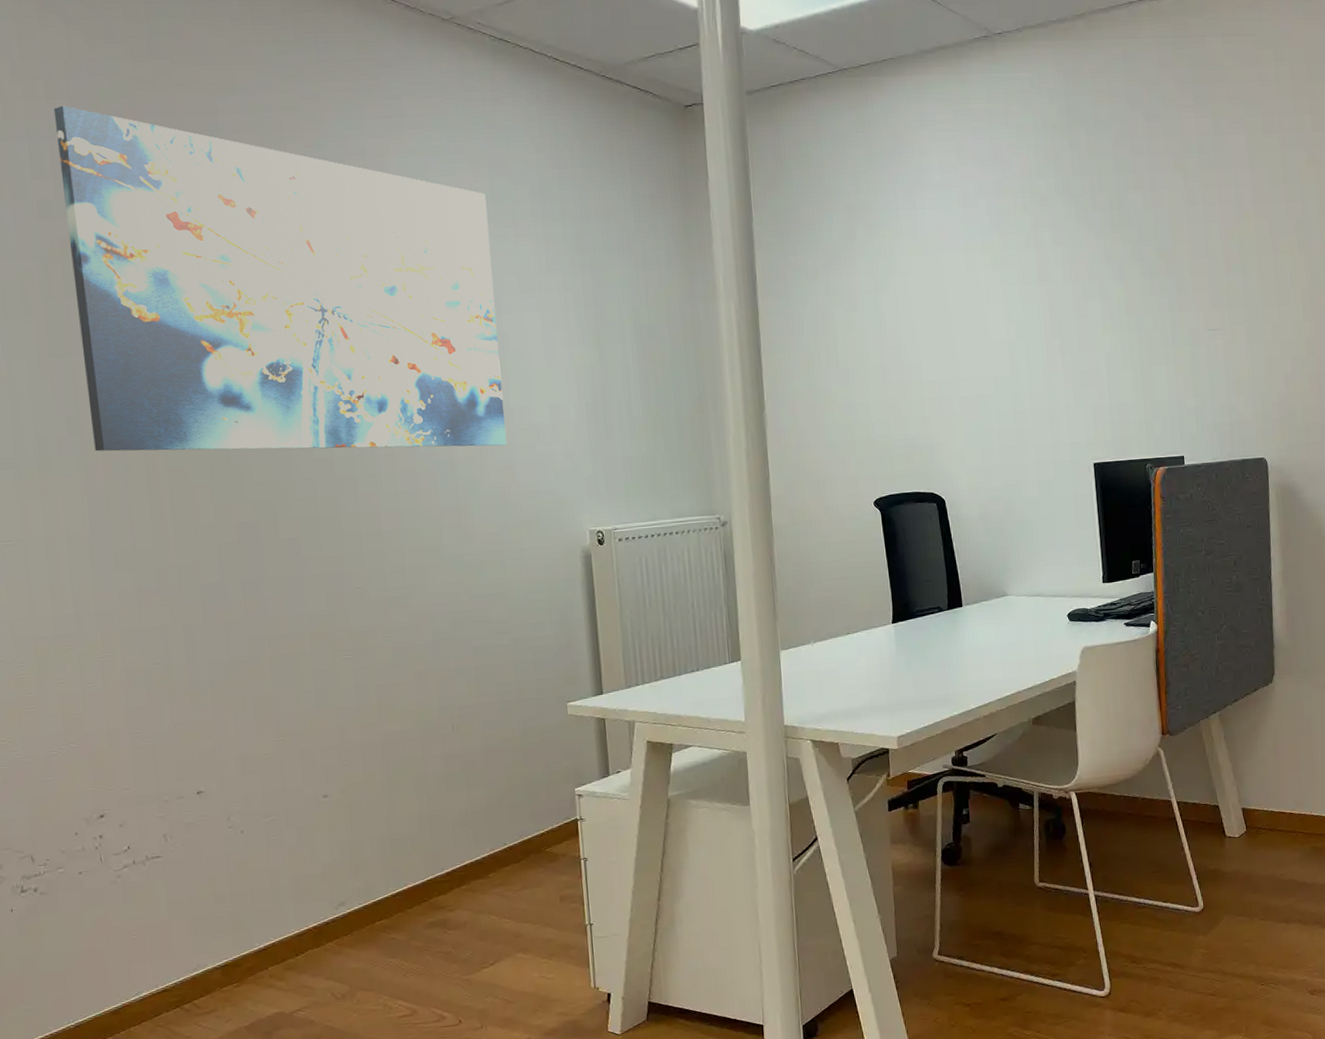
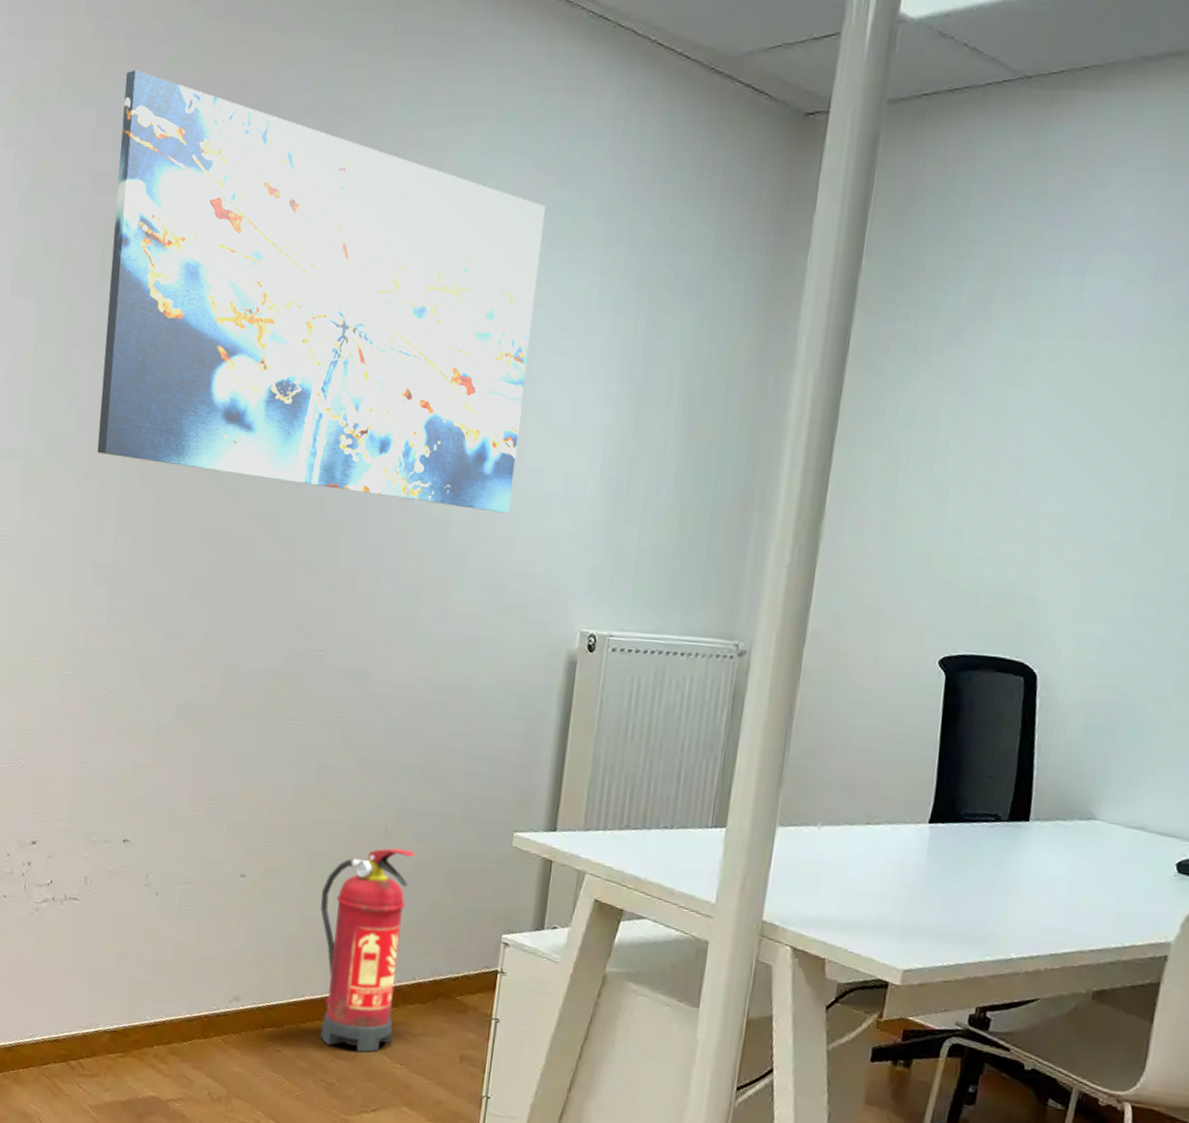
fire extinguisher: none [403,738,496,921] -> present [320,847,416,1053]

